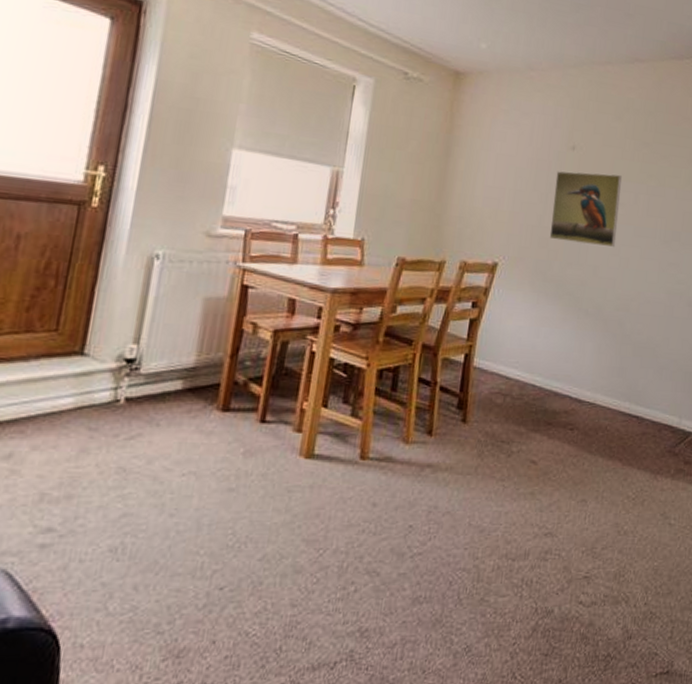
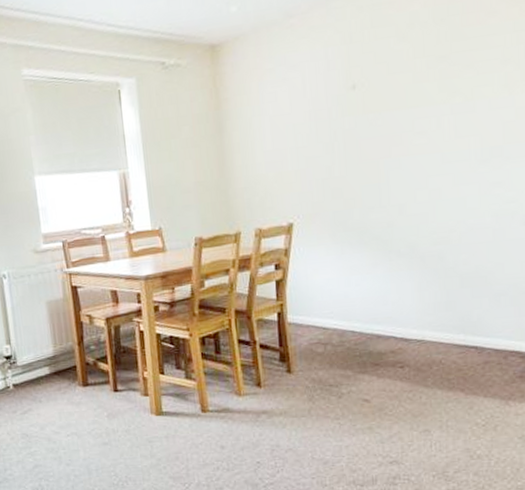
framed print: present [549,171,622,248] -> none [339,102,422,188]

